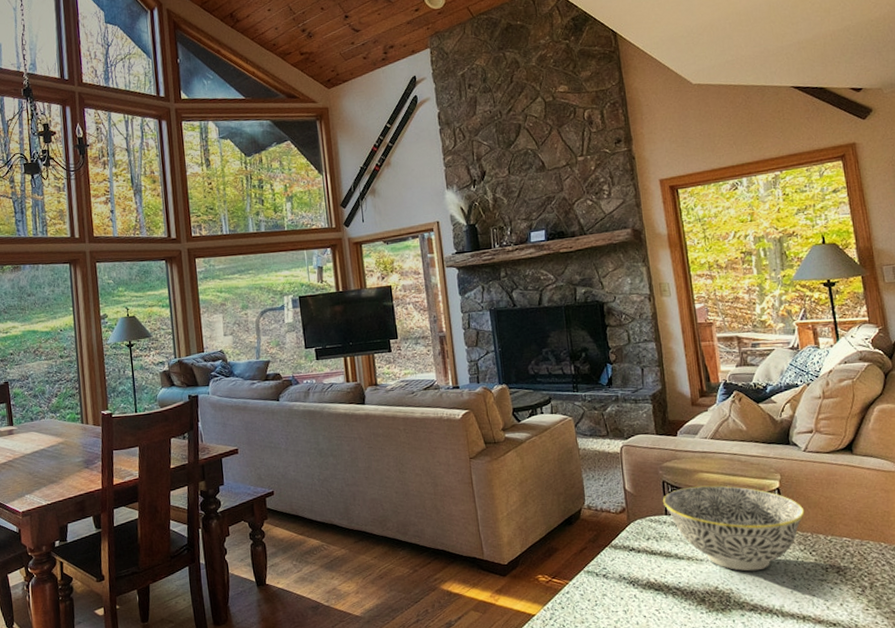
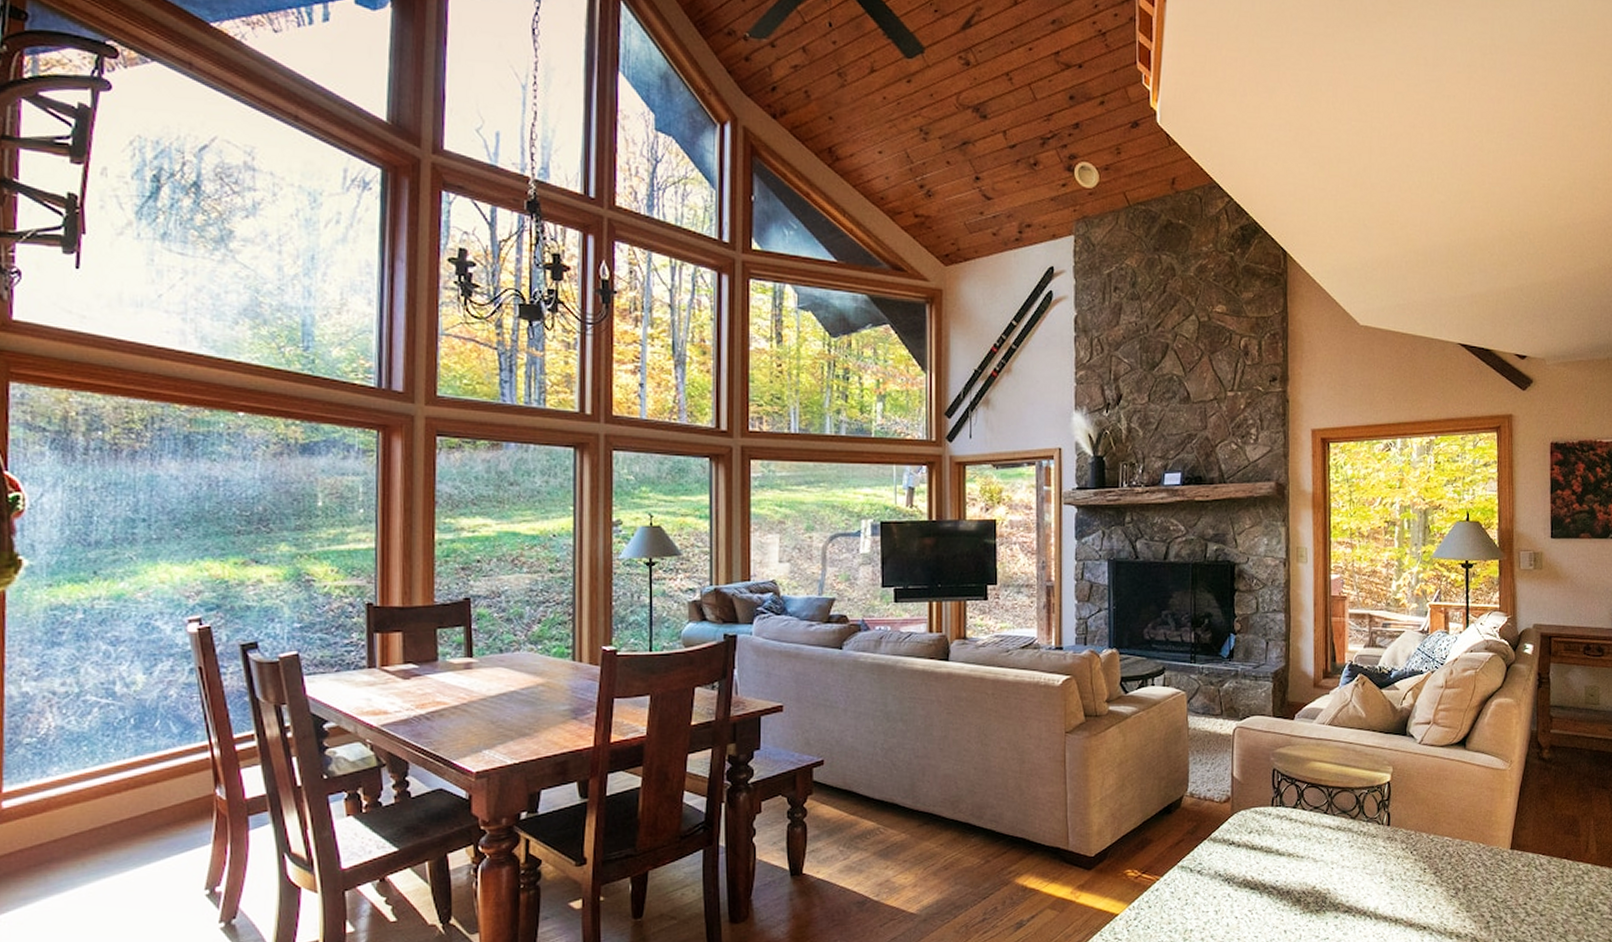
bowl: present [662,485,805,571] -> none [1270,776,1412,870]

